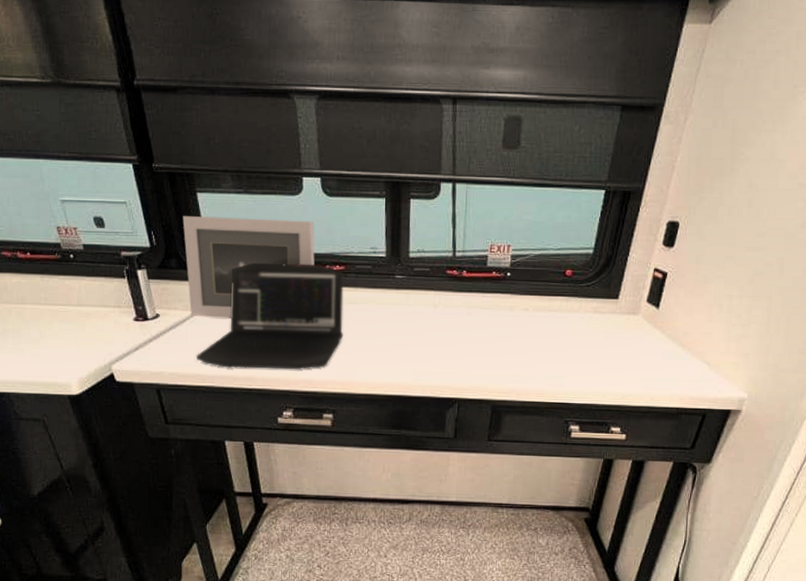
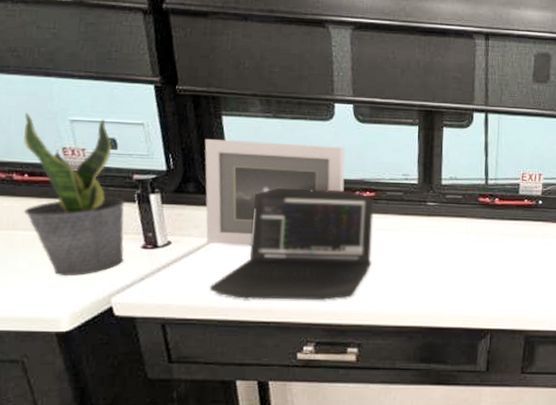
potted plant: none [21,194,119,346] -> present [23,112,126,277]

